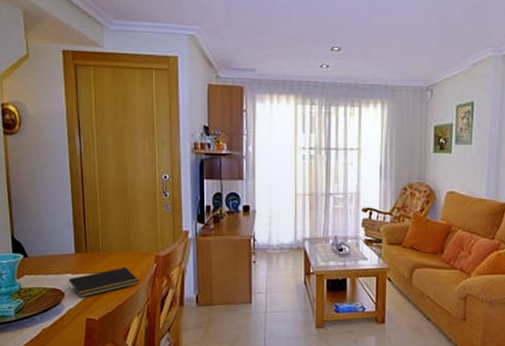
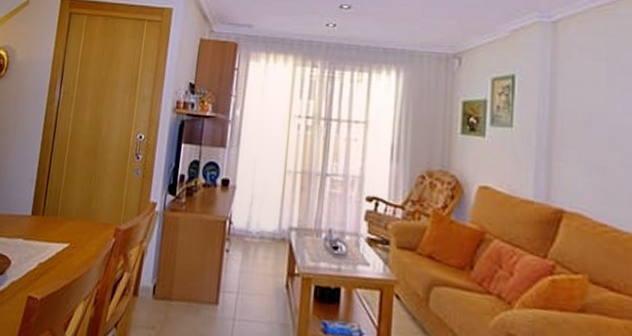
notepad: present [68,267,139,298] -> none [16,238,93,270]

